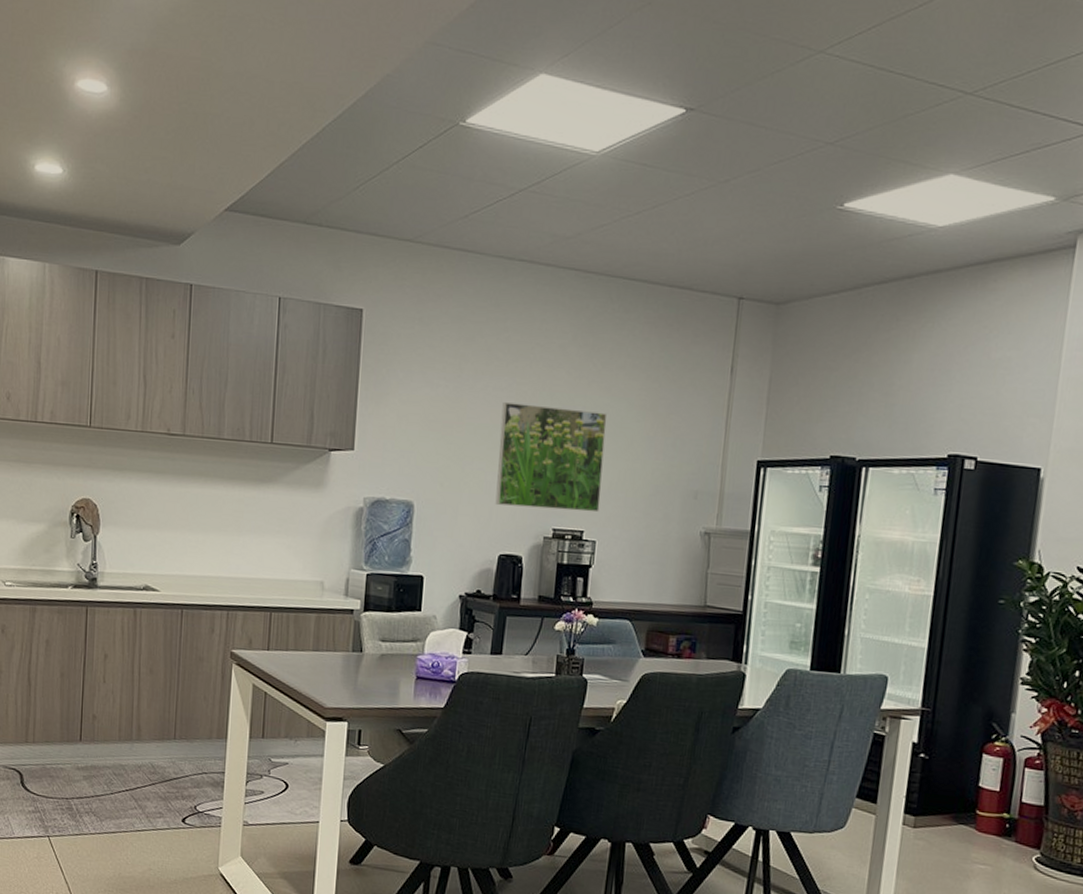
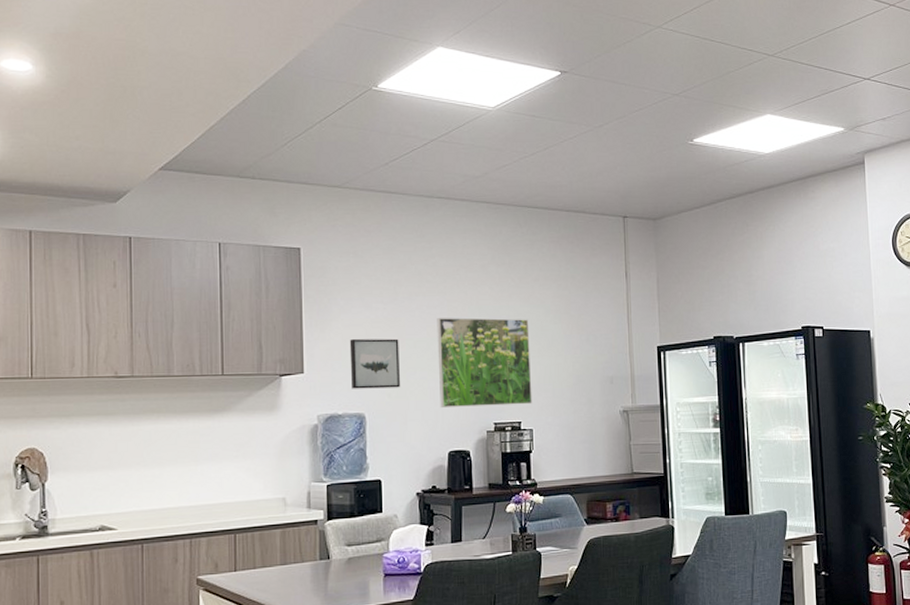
wall art: none [402,418,458,477] -> present [349,338,401,389]

